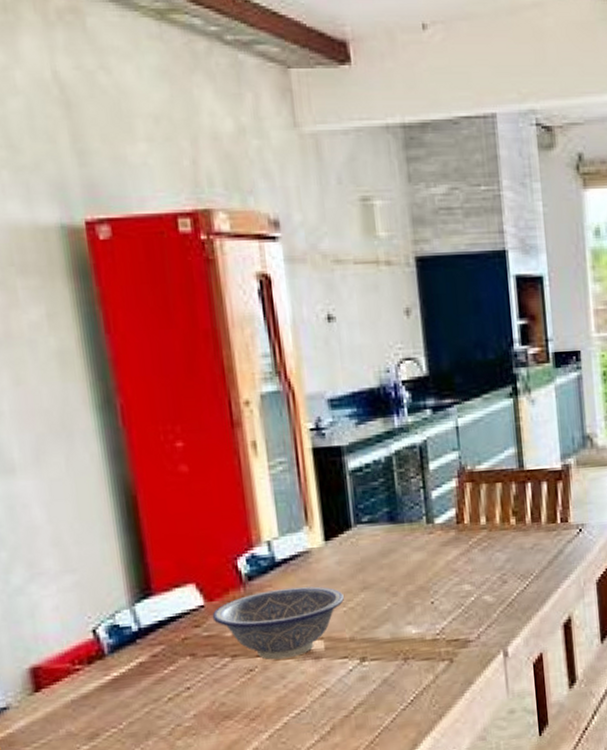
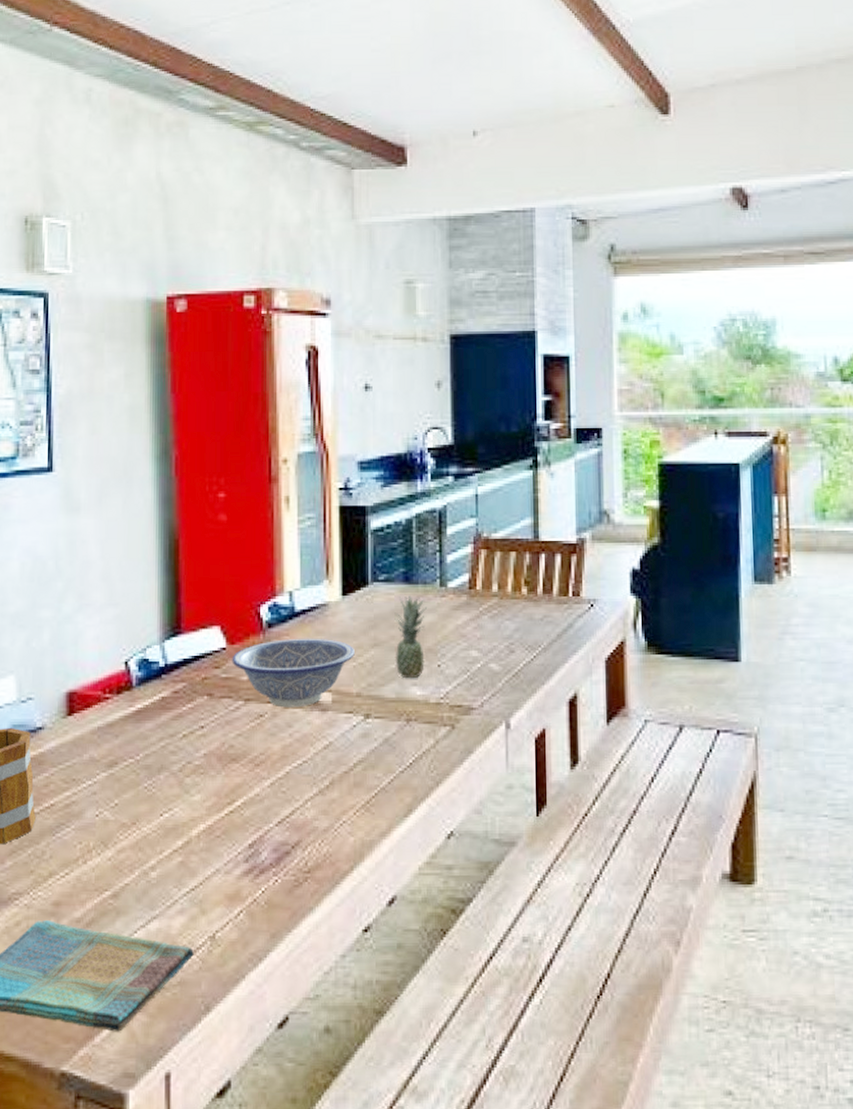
fruit: none [382,535,418,619] -> present [394,595,428,679]

